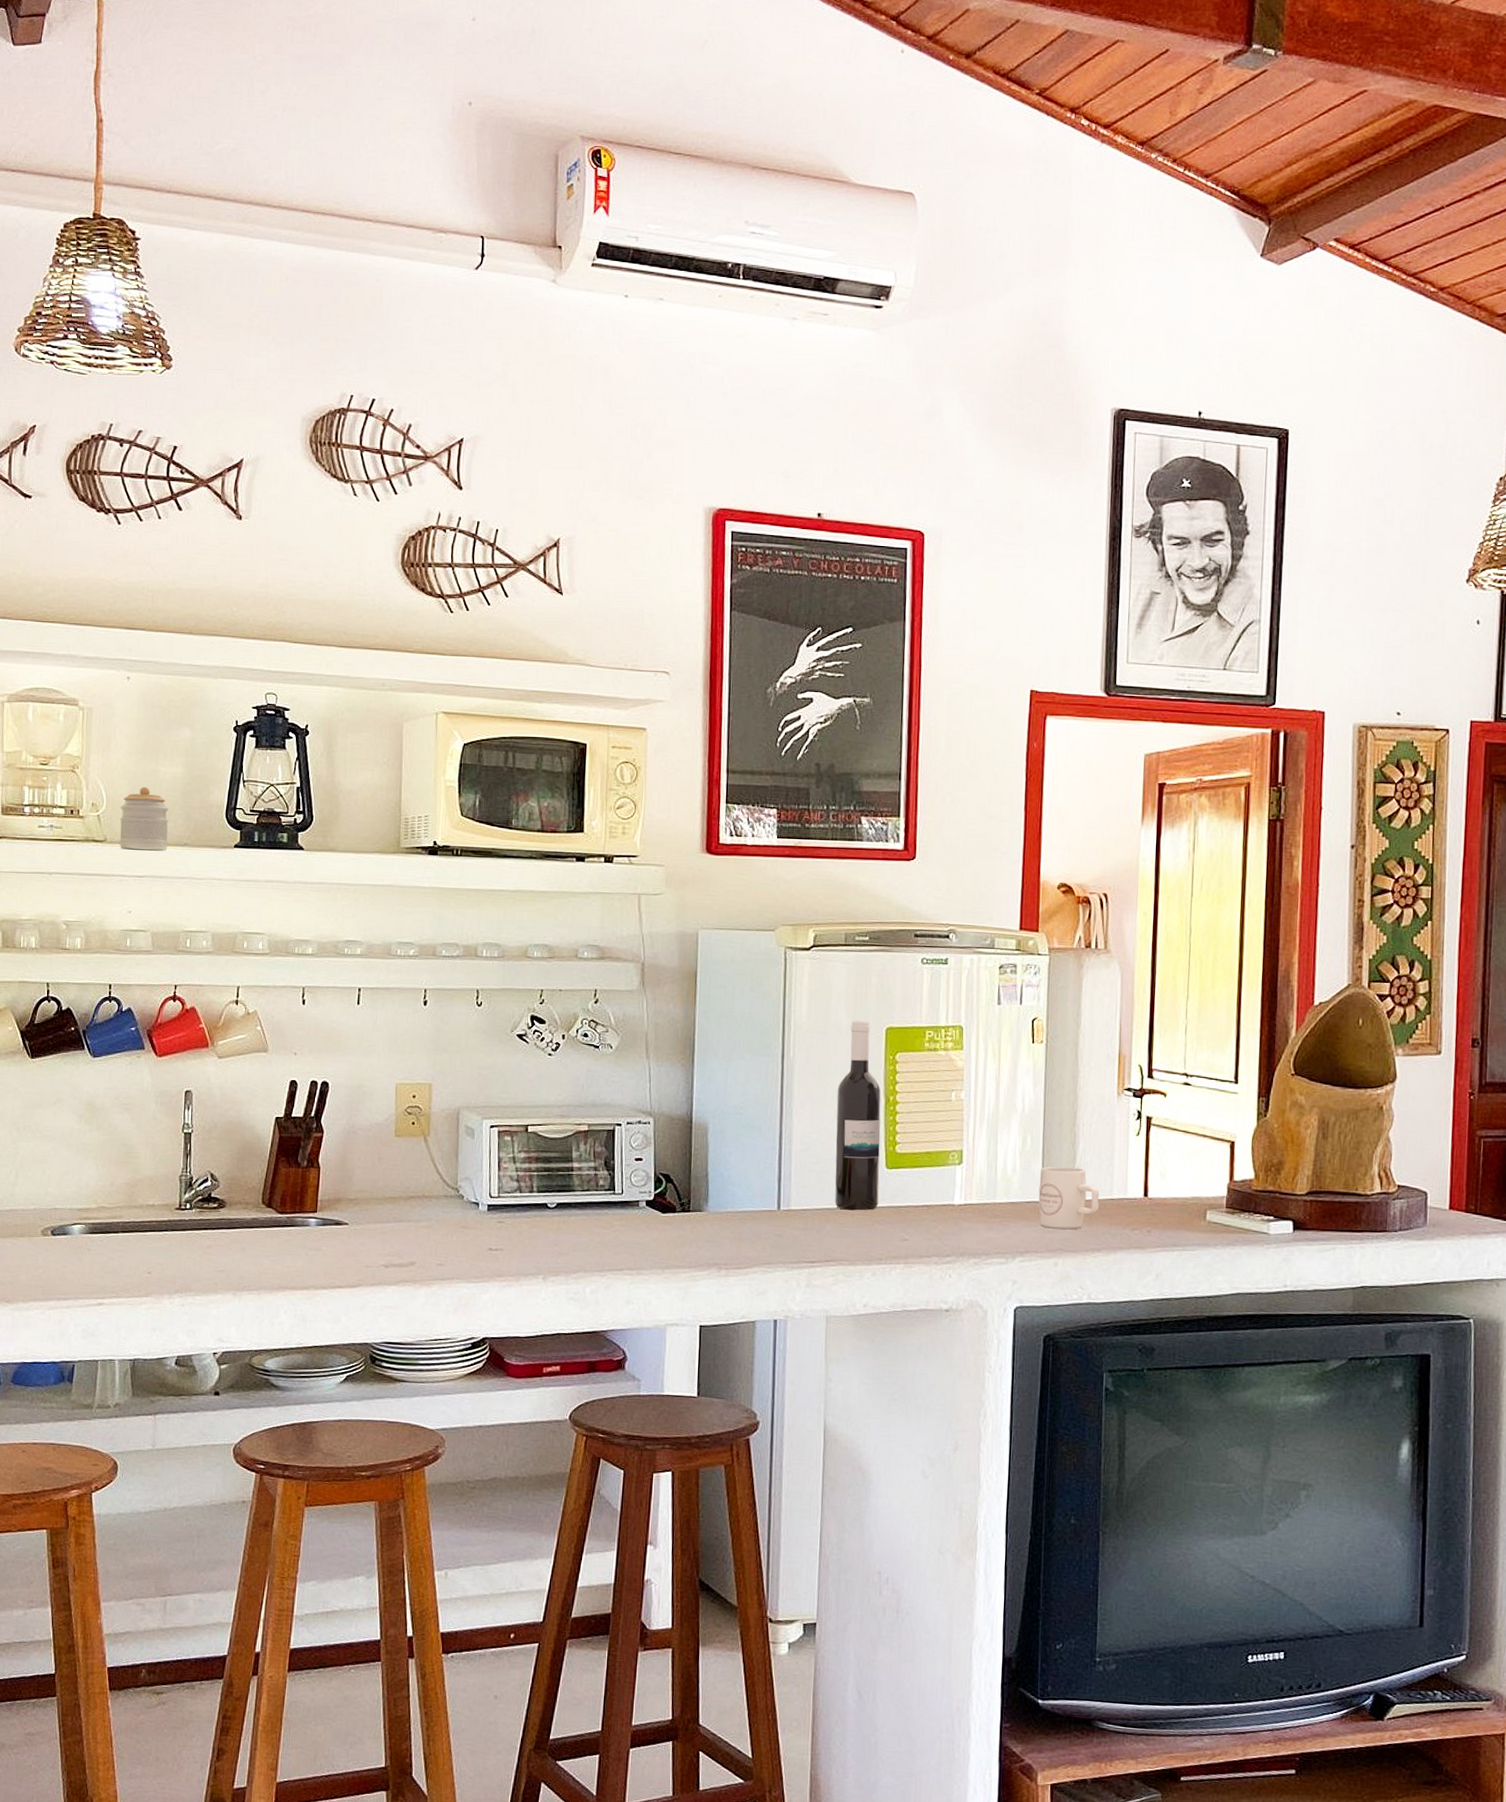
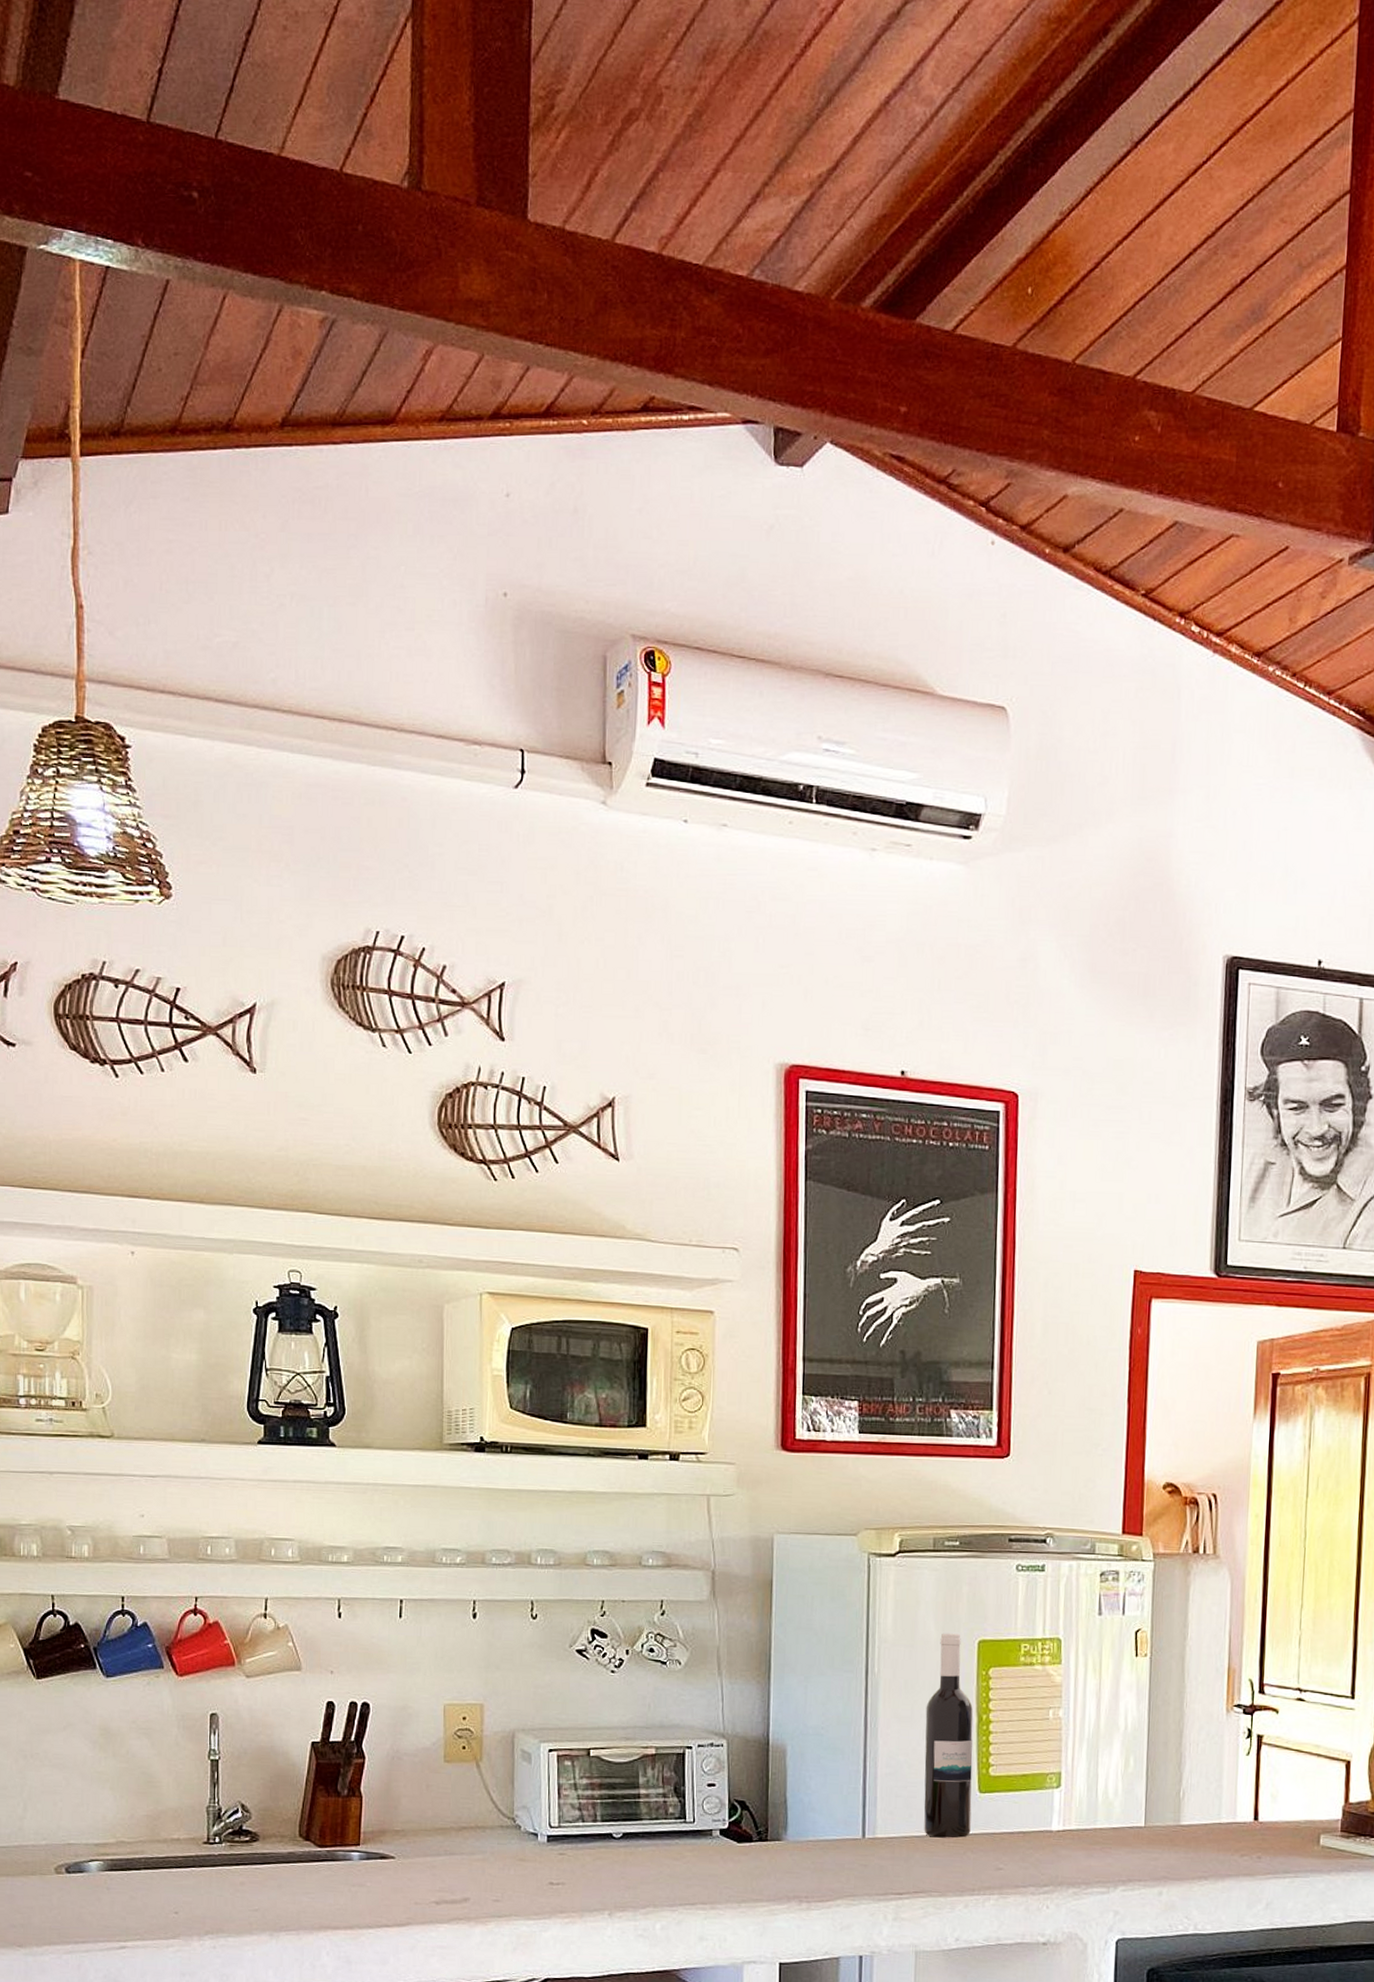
jar: present [119,786,169,852] -> none [127,1375,183,1449]
mug: present [1038,1166,1100,1230] -> none [1141,1789,1207,1857]

